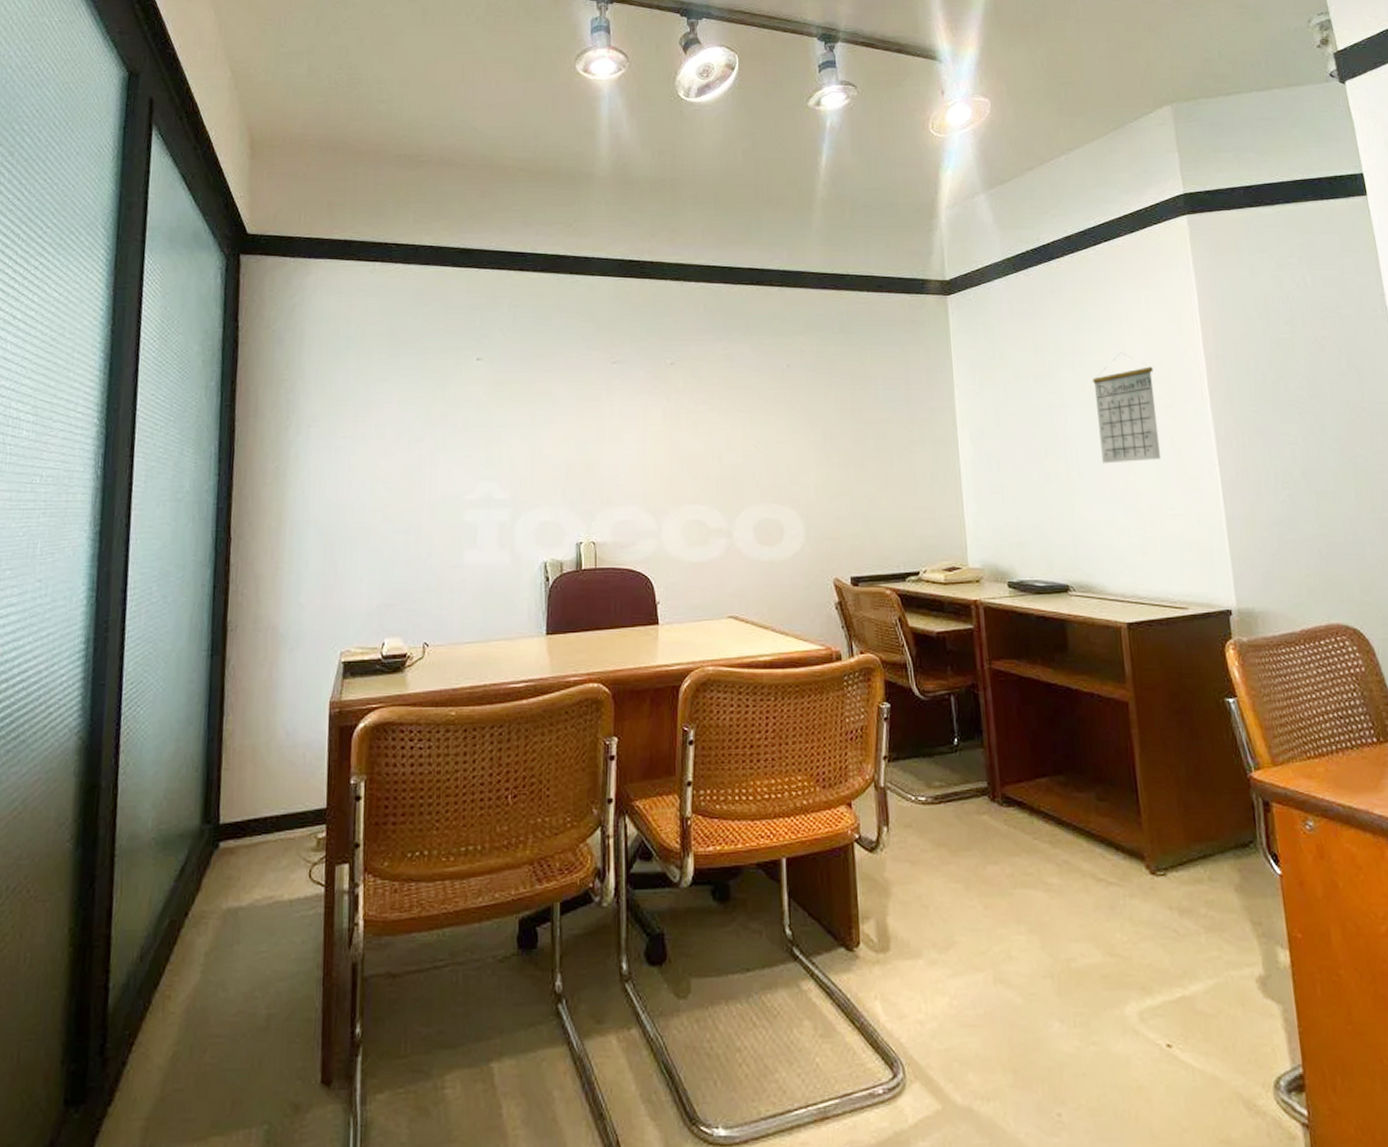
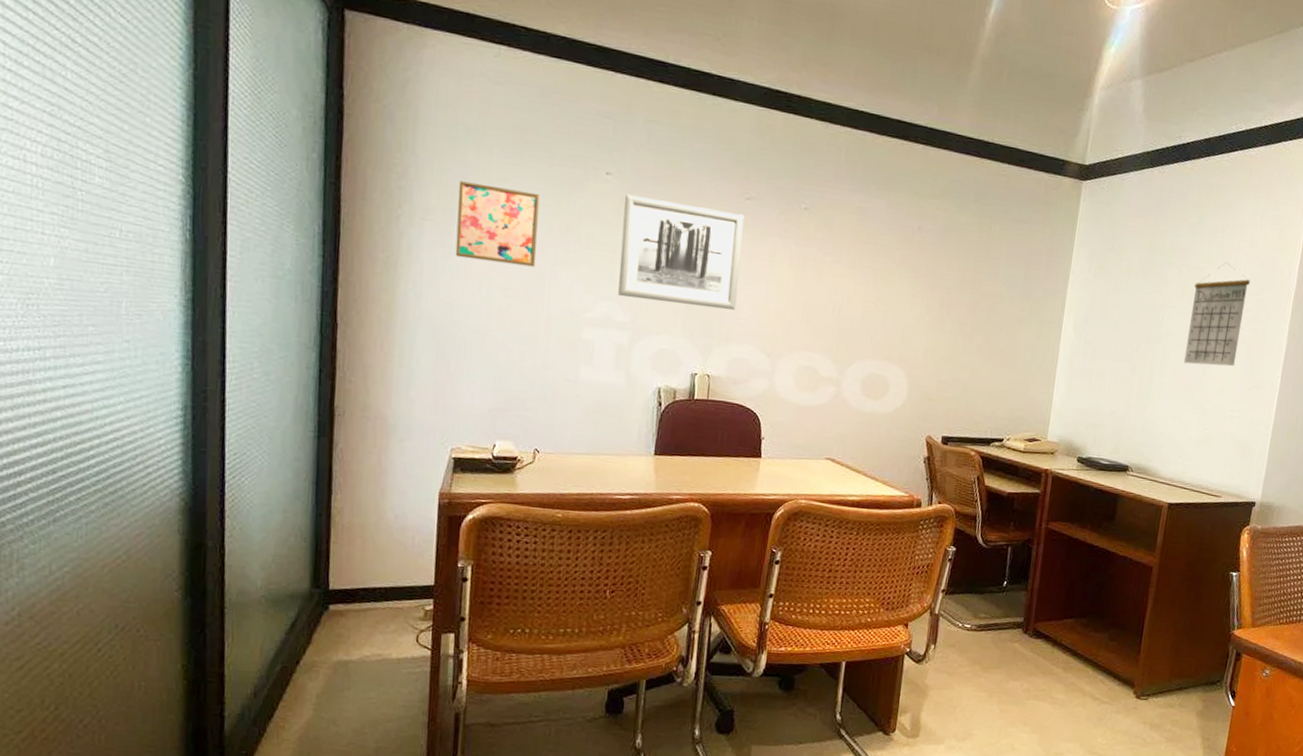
wall art: none [340,386,416,458] -> present [455,181,540,267]
wall art: none [496,375,614,475] -> present [618,194,745,311]

